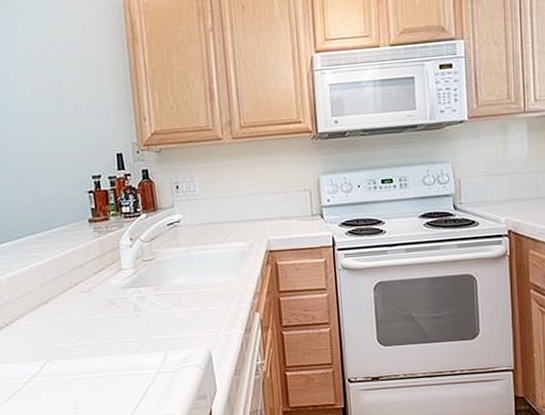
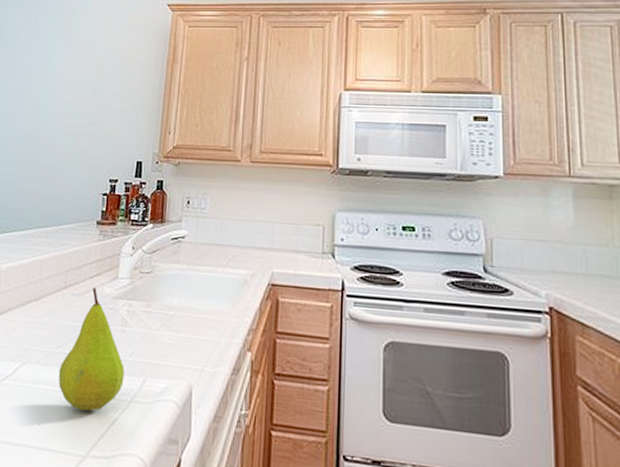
fruit: none [83,282,148,389] -> present [58,287,125,411]

